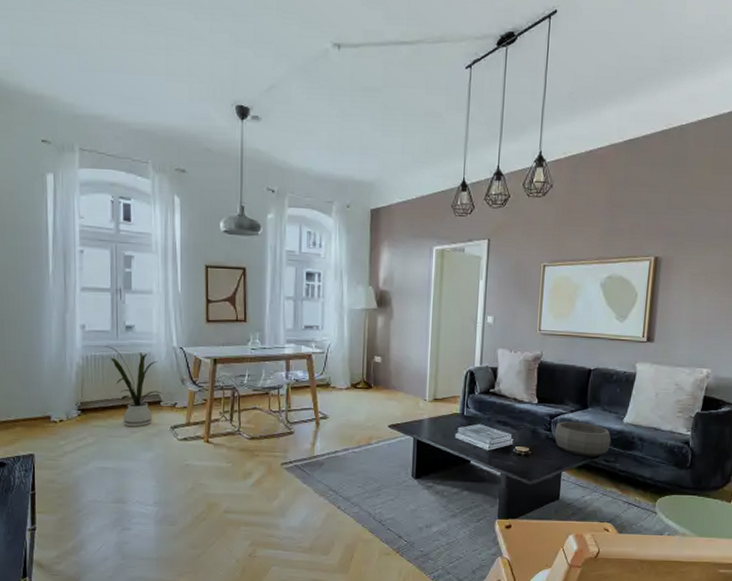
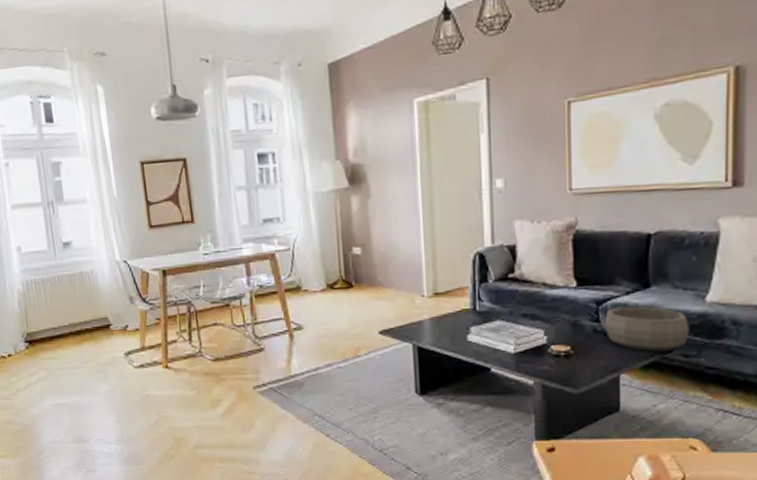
house plant: present [104,346,163,427] -> none [43,267,111,357]

